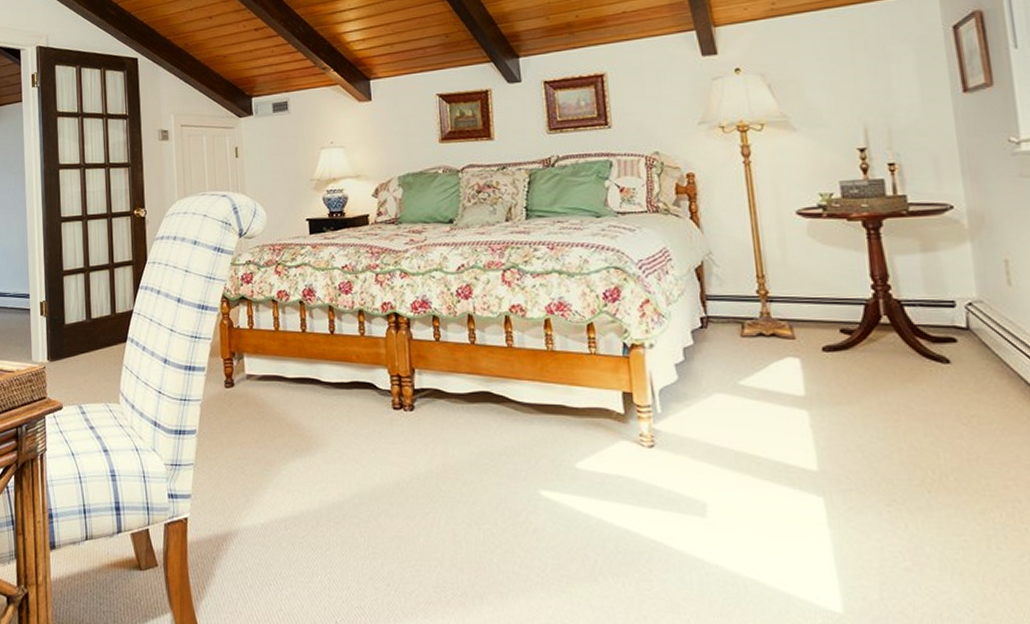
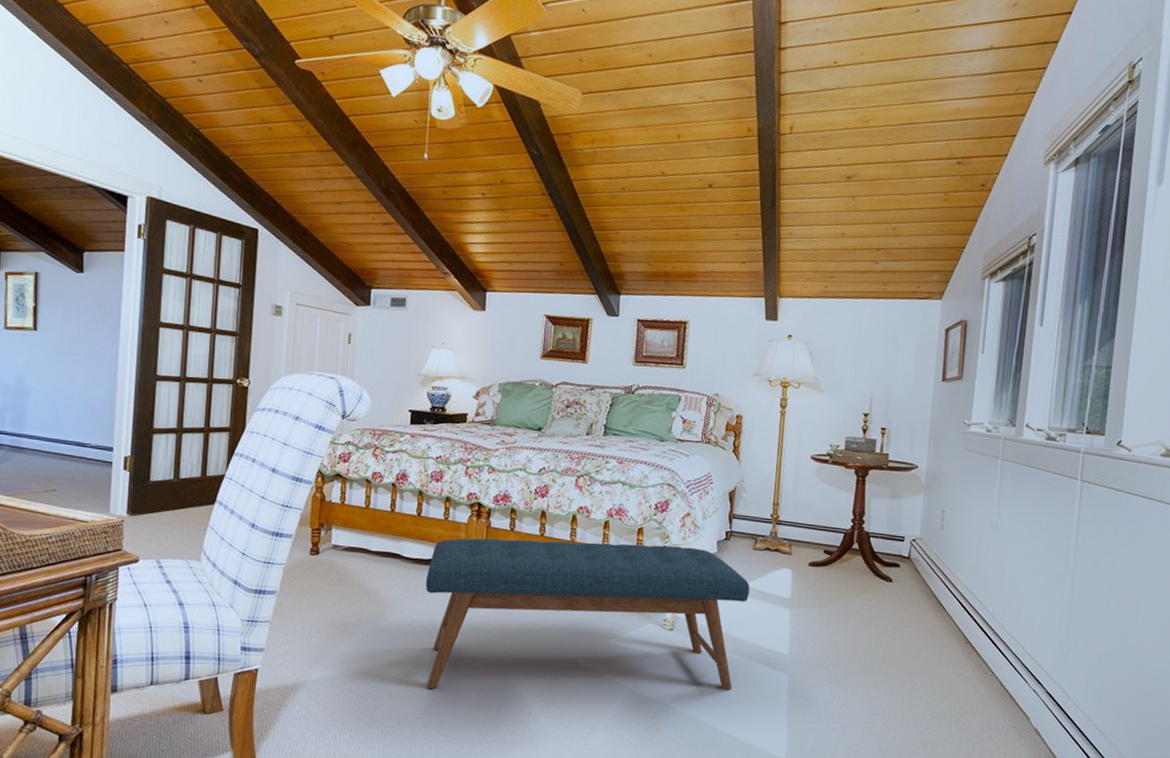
bench: none [349,341,748,534] -> present [425,538,750,691]

